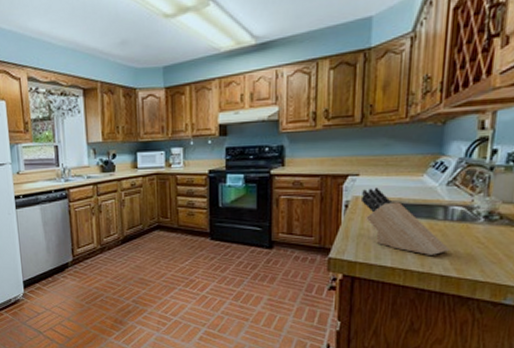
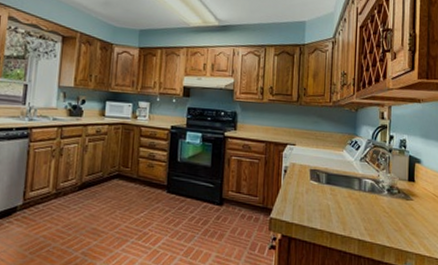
knife block: present [360,187,450,255] -> none [296,157,364,221]

